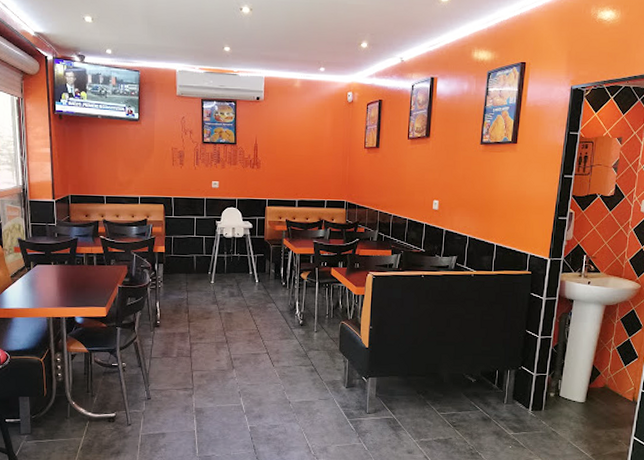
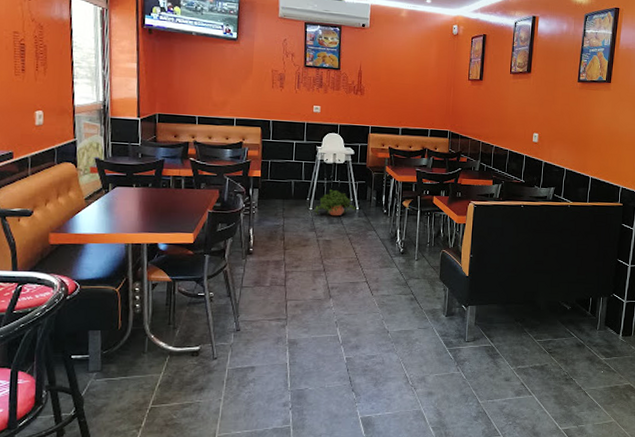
potted plant: none [215,262,256,289] -> present [314,189,357,216]

